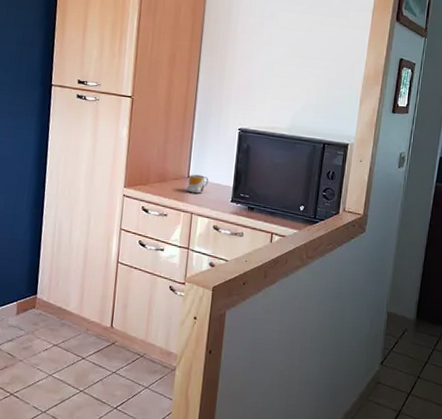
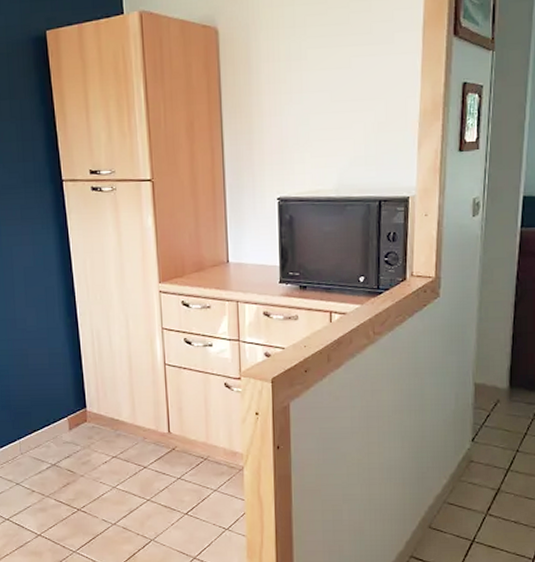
mug: present [186,174,209,194] -> none [227,257,251,279]

